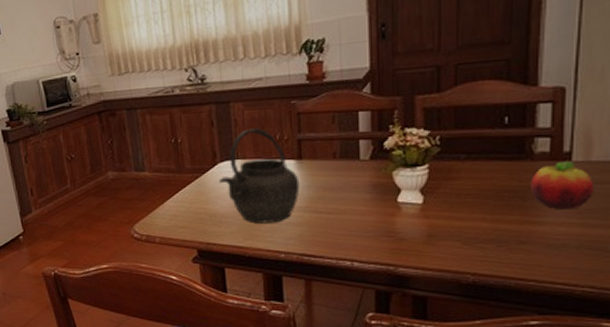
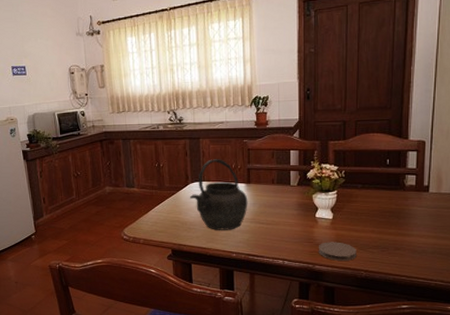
coaster: none [402,234,459,261] -> present [318,242,357,261]
fruit: present [531,160,595,210] -> none [403,192,443,226]

